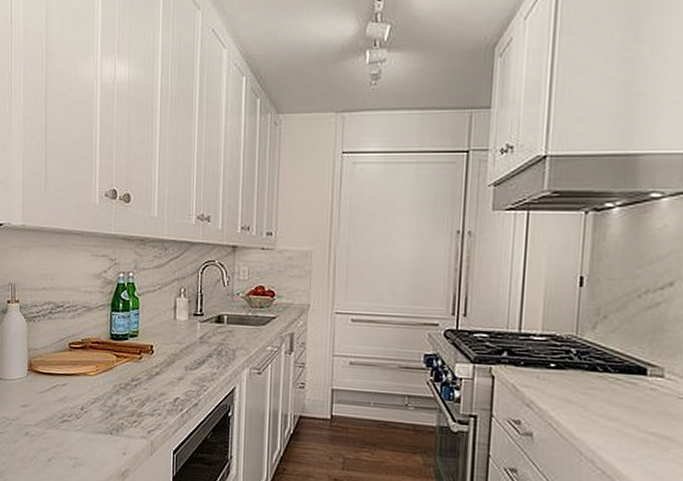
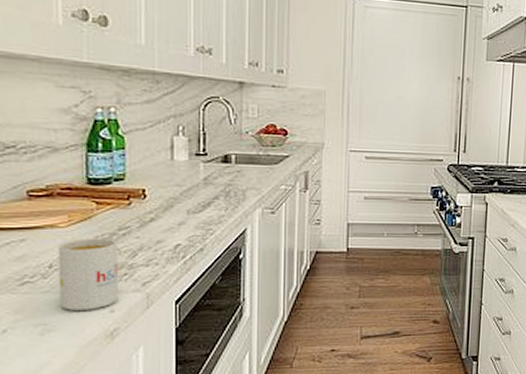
mug: none [87,386,130,451] -> present [57,238,118,311]

